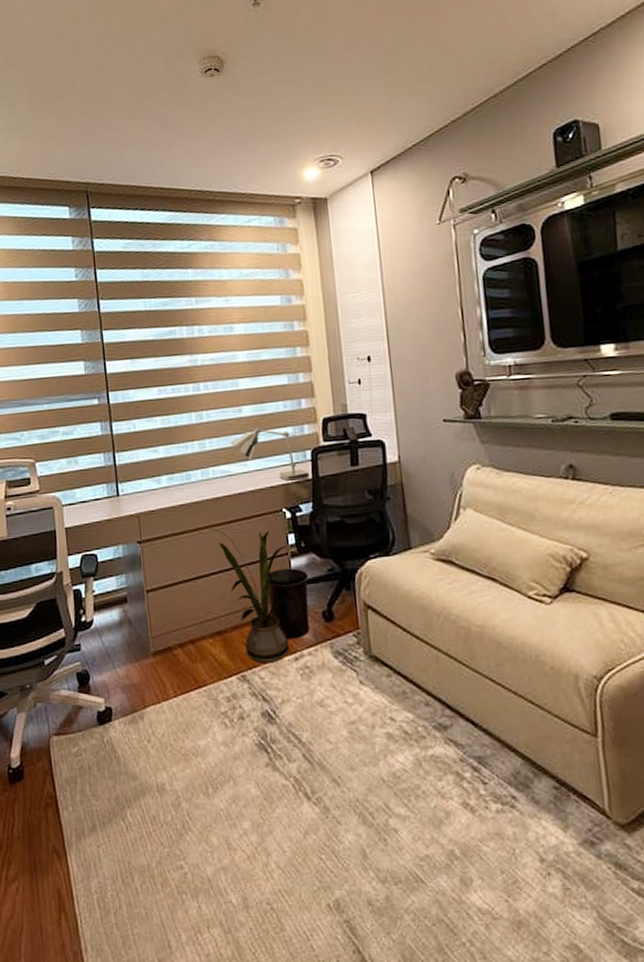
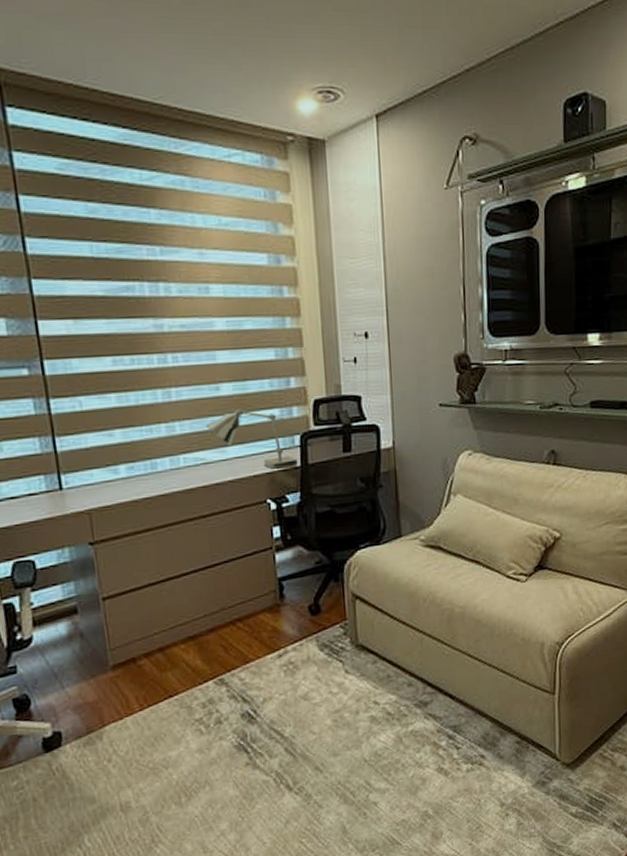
house plant: present [209,528,298,663] -> none [181,524,283,665]
waste bin: present [267,568,310,640] -> none [248,562,295,637]

